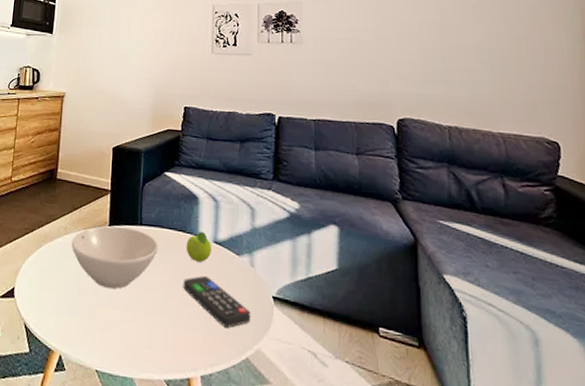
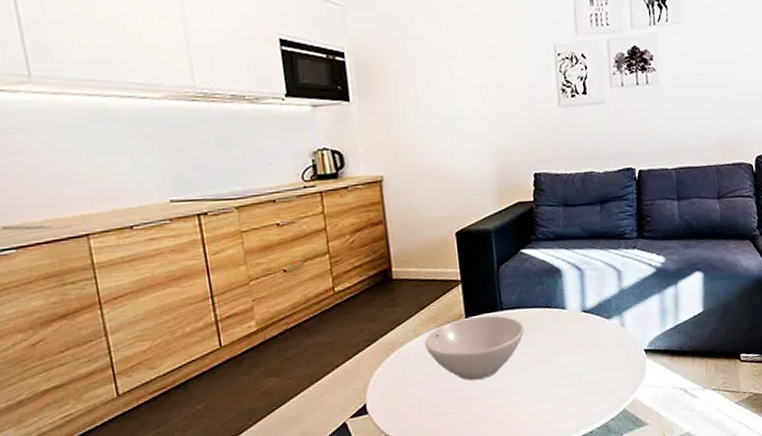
remote control: present [183,276,251,328] -> none [555,345,625,388]
fruit: present [186,231,211,262] -> none [553,303,581,334]

